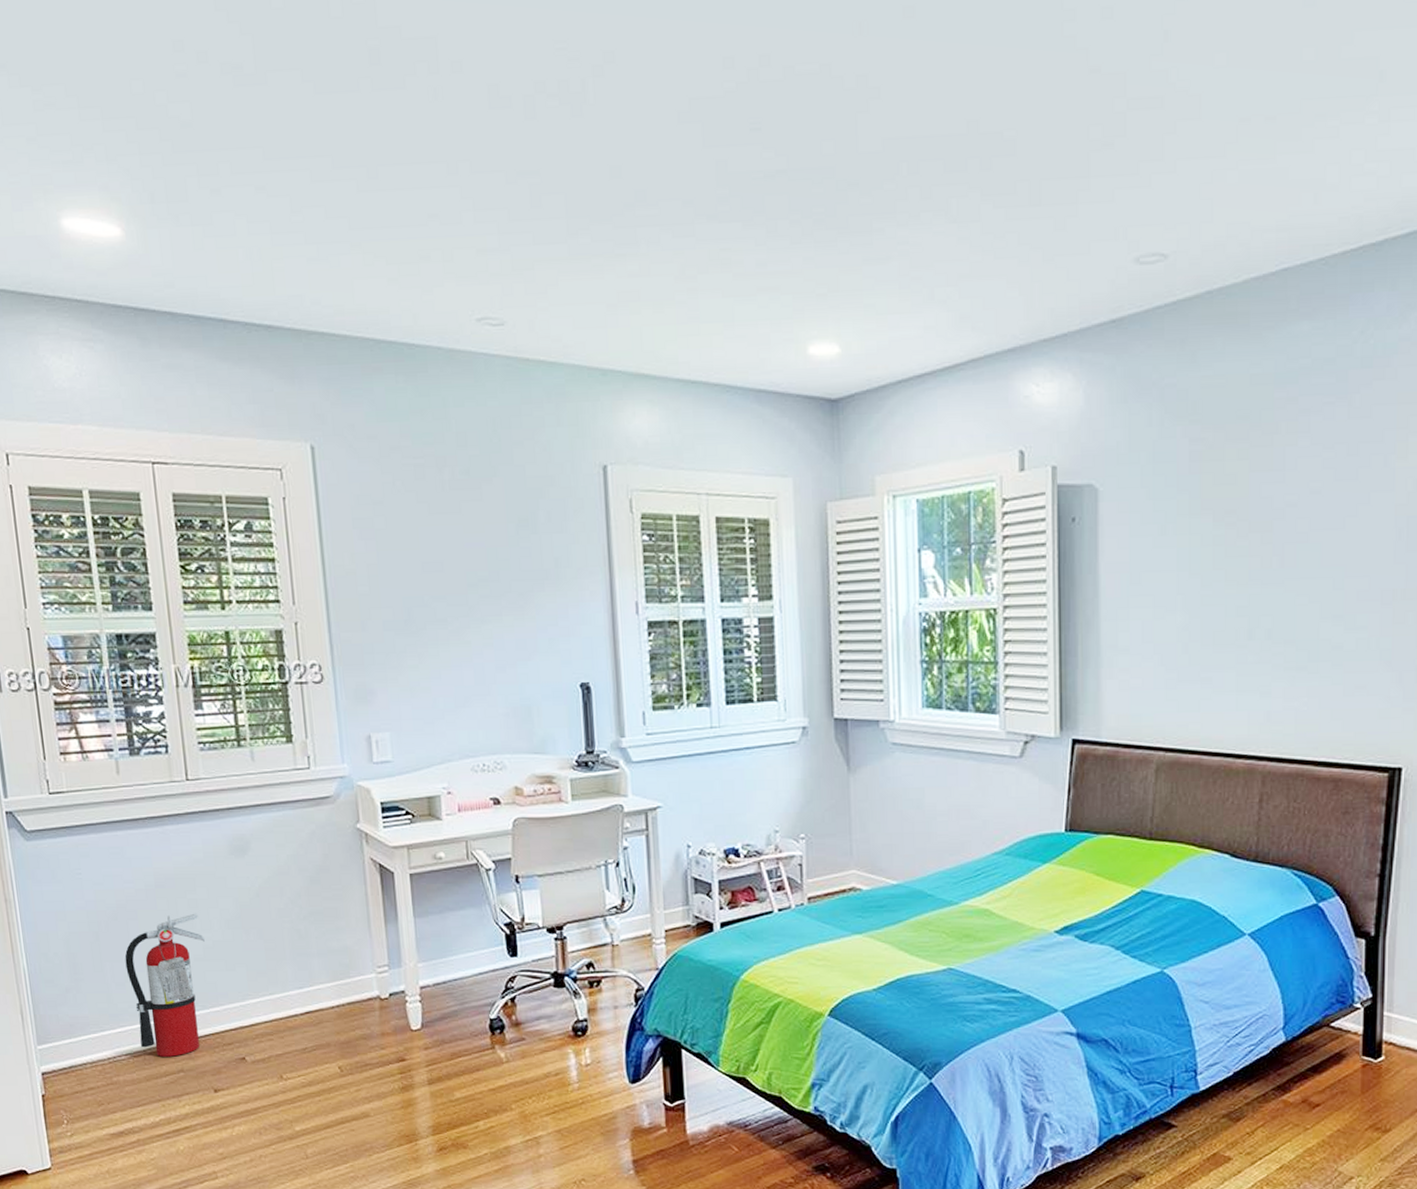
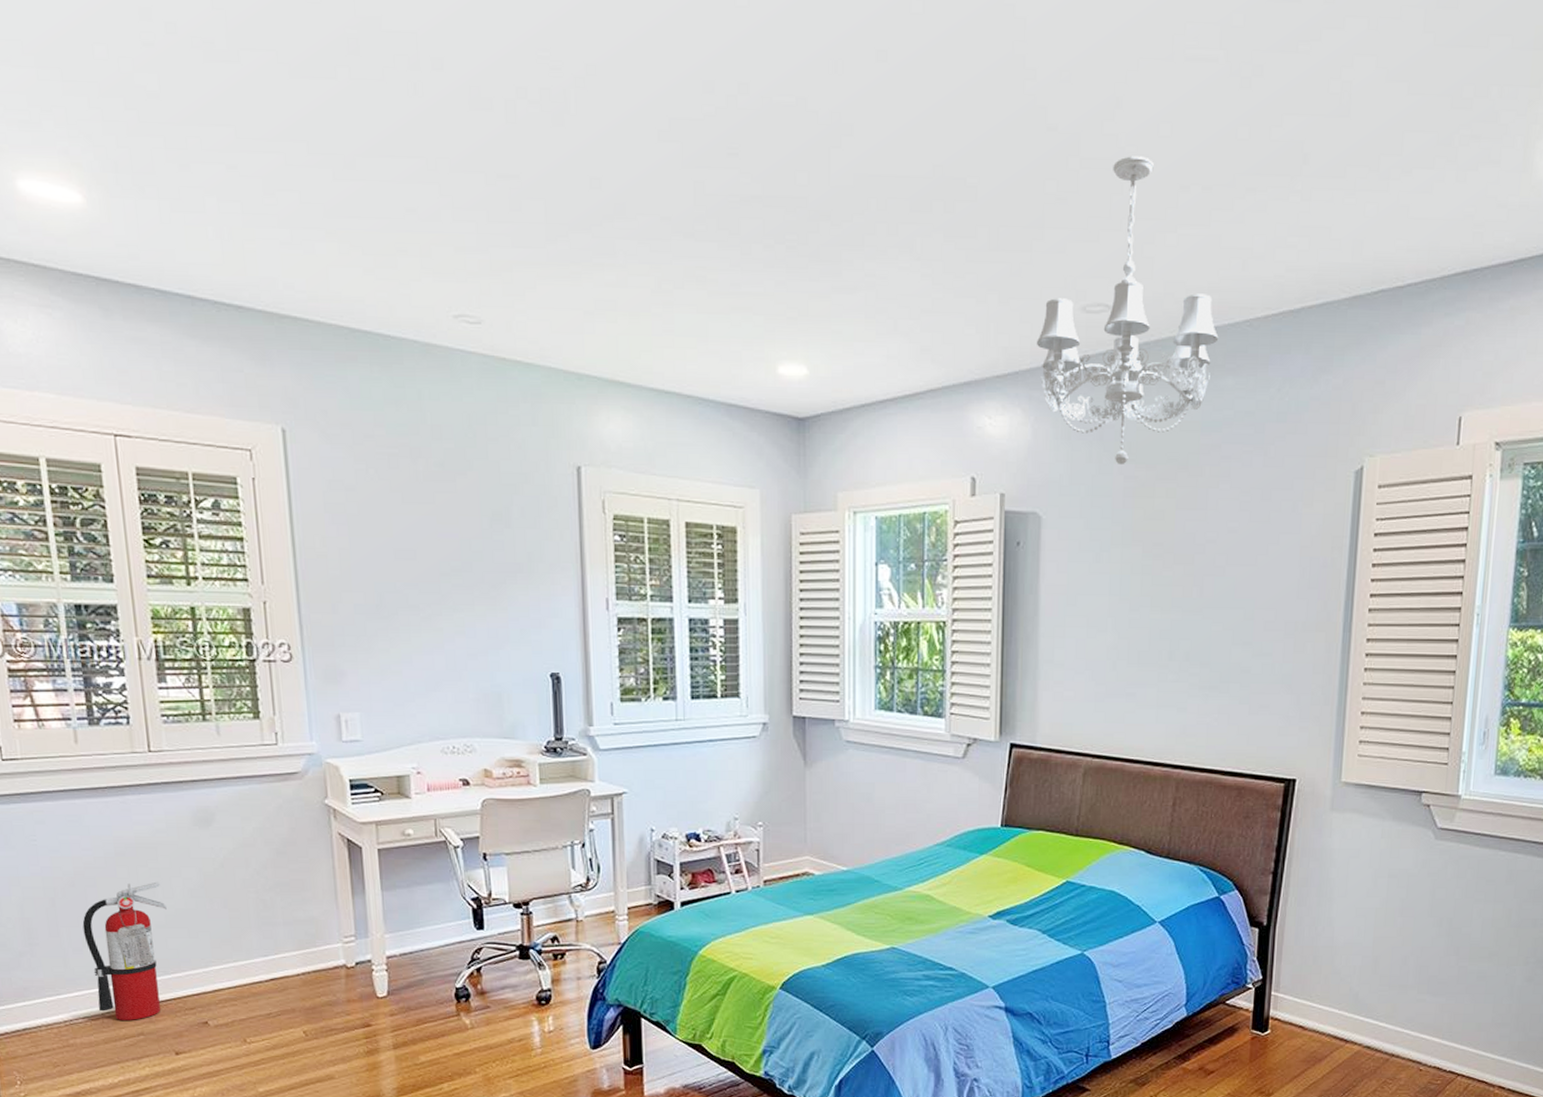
chandelier: none [1087,90,1291,427] -> present [1037,156,1219,465]

